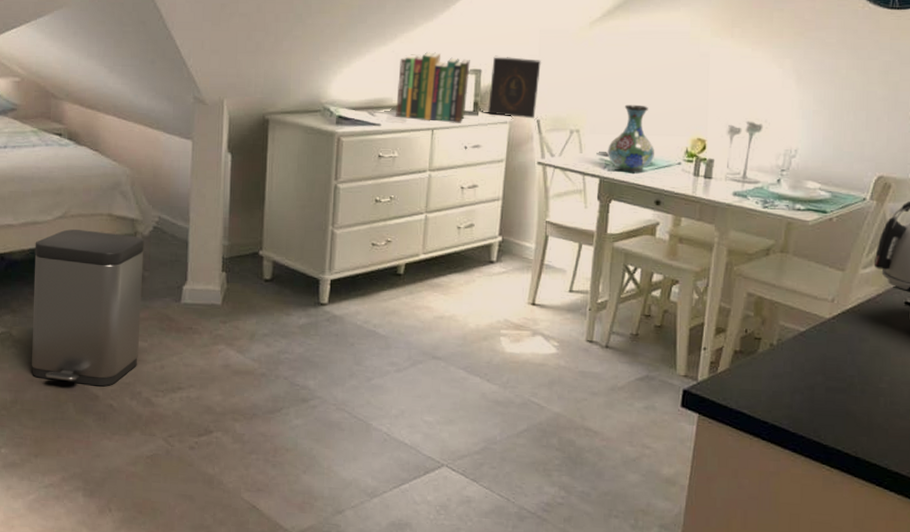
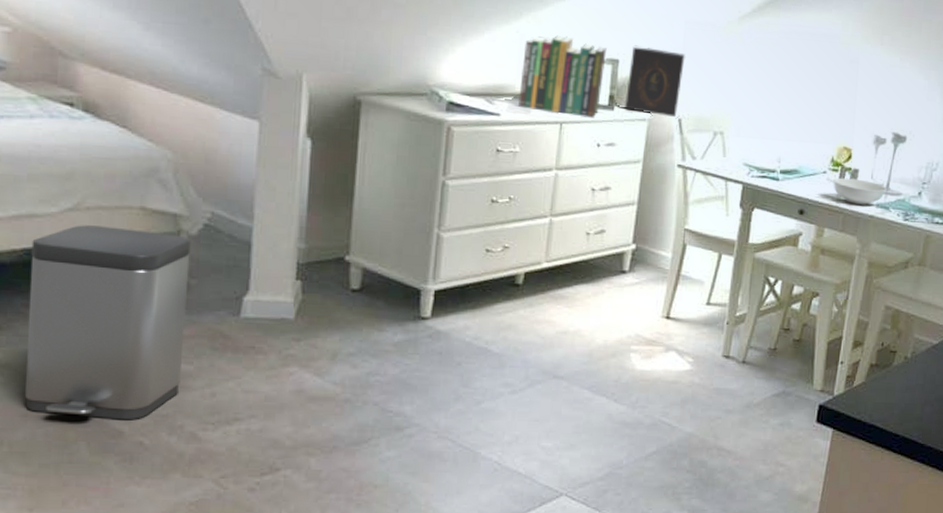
vase: present [607,104,654,173] -> none [752,107,800,180]
bowl: none [688,168,744,194] -> present [833,177,887,205]

